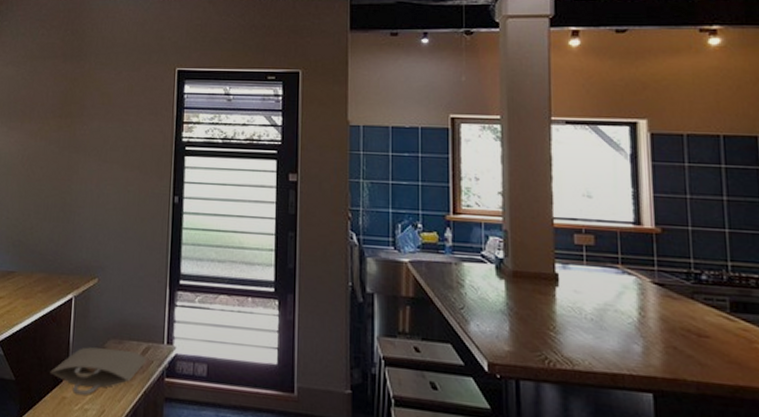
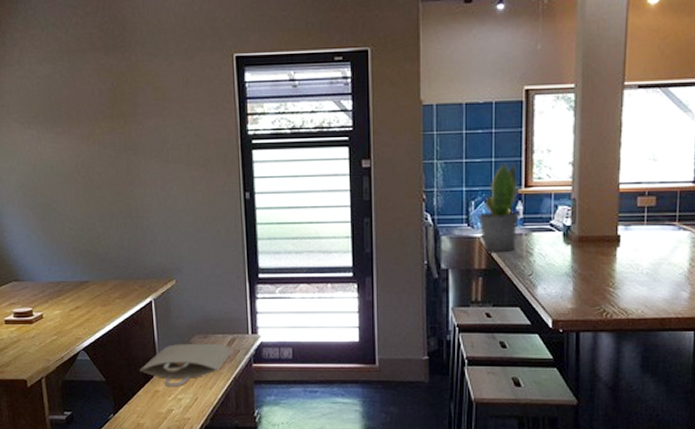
potted plant: none [405,187,448,282] -> present [478,162,519,253]

